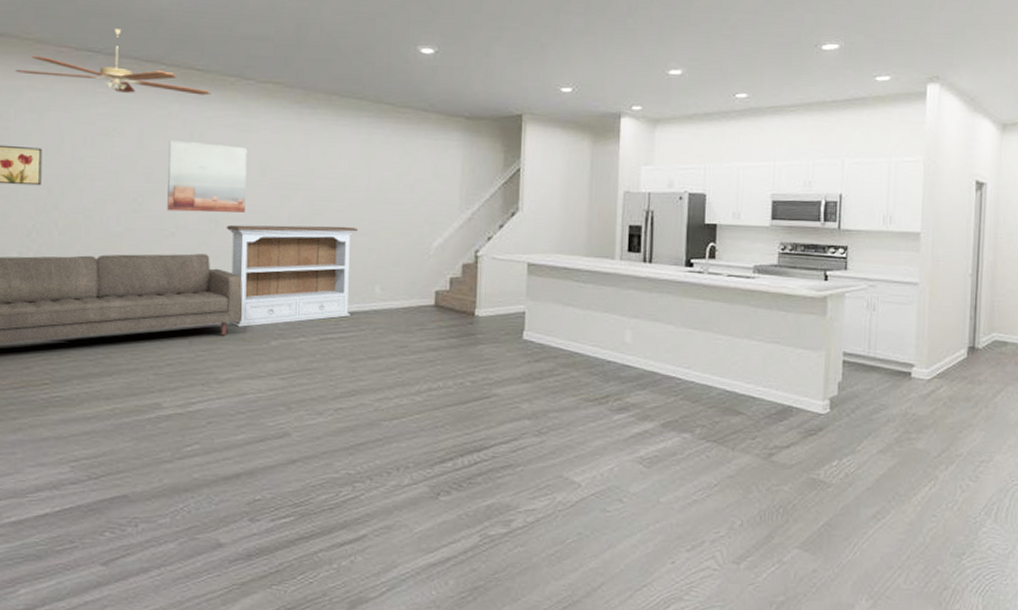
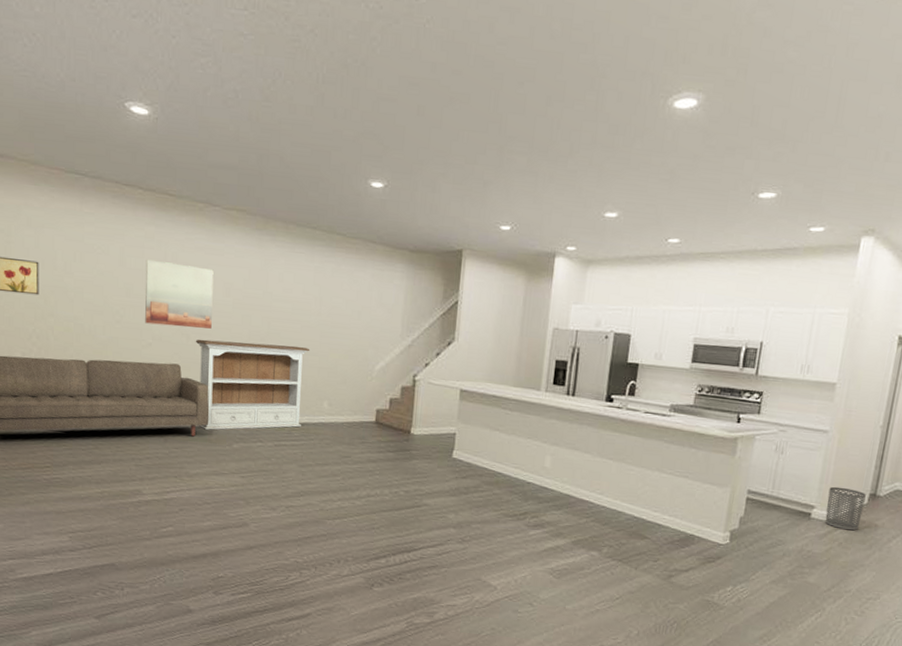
ceiling fan: present [15,29,212,96] -> none [14,153,183,220]
waste bin: none [926,342,964,388] -> present [825,486,866,531]

